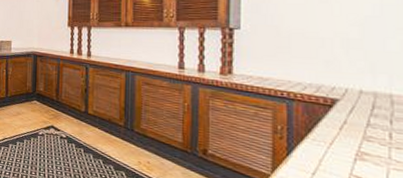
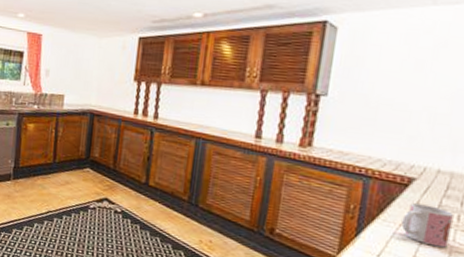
mug: none [332,122,384,165] -> present [401,203,454,248]

